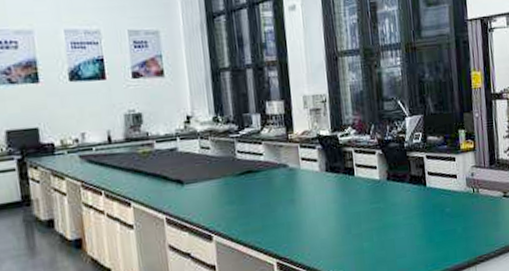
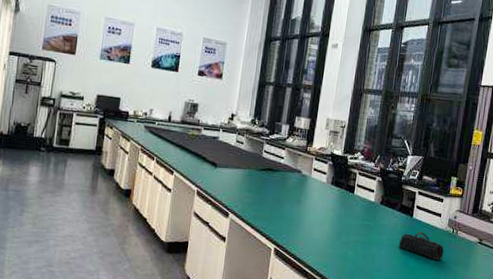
pencil case: none [417,200,470,228] -> present [398,232,445,260]

